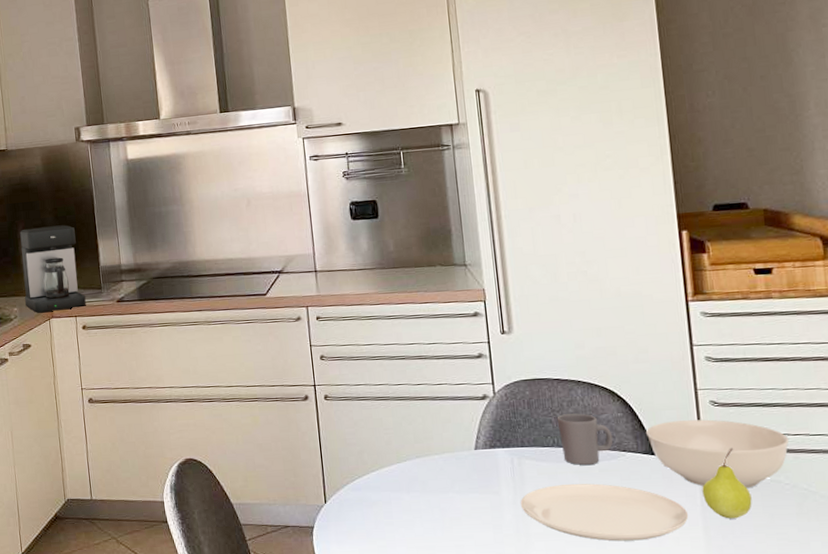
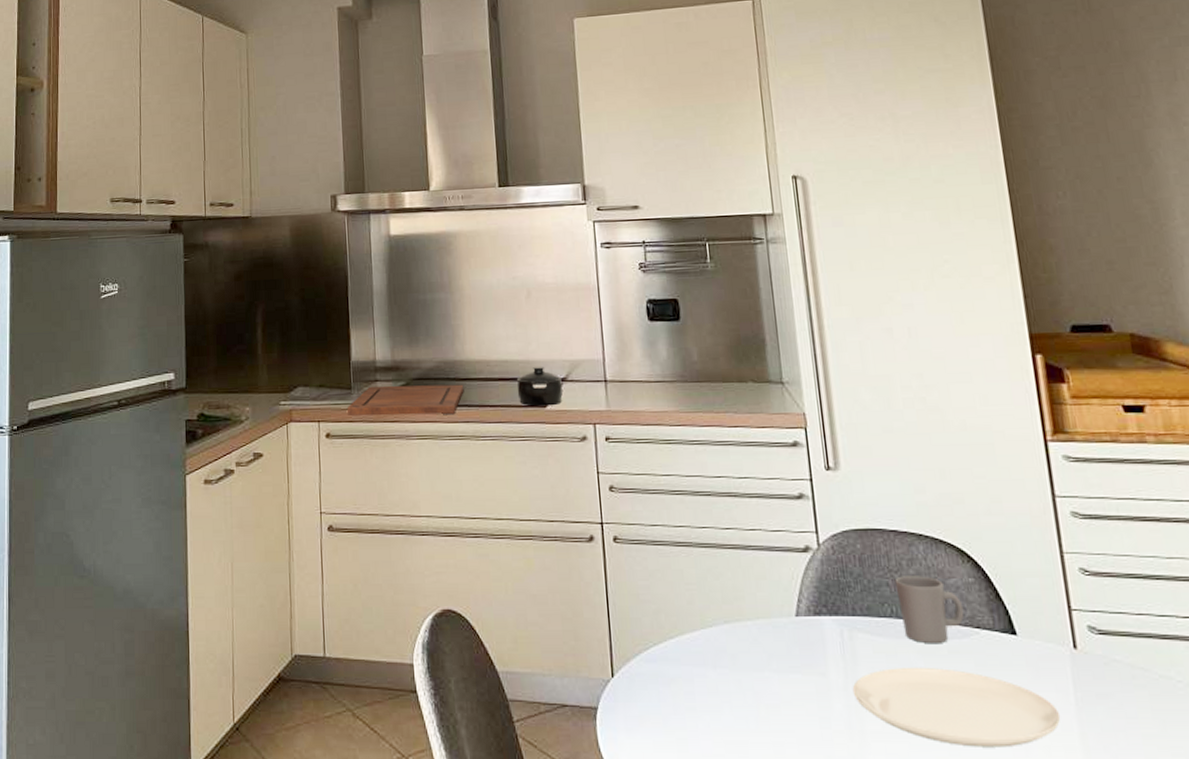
coffee maker: present [20,225,86,313] -> none [259,309,332,415]
cutting board: none [99,280,197,310] -> present [347,384,464,416]
saucepan: none [240,262,280,295] -> present [516,366,563,407]
bowl: present [645,419,790,489] -> none [1003,592,1179,685]
fruit: present [702,447,752,519] -> none [1075,630,1138,724]

